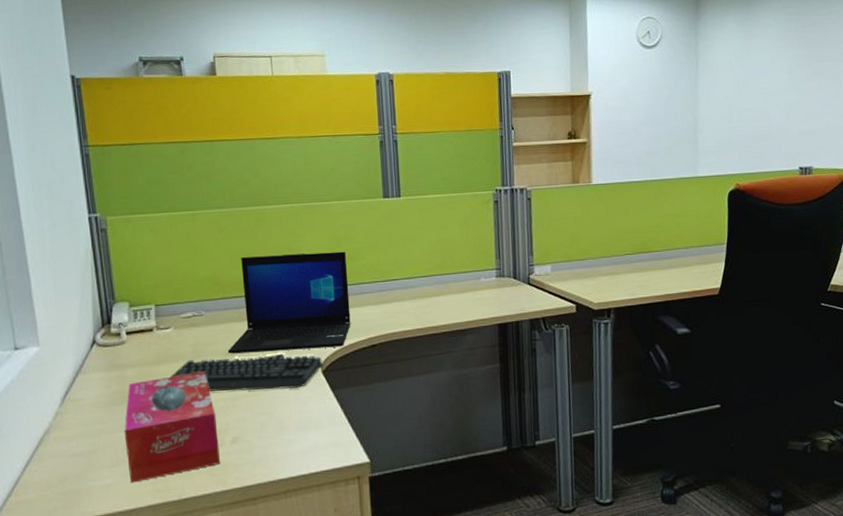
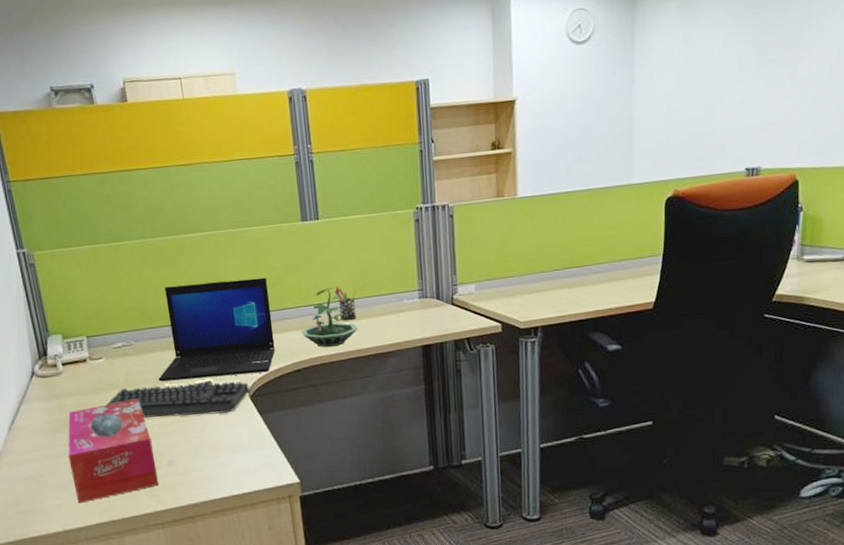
terrarium: none [379,263,436,324] -> present [301,287,359,348]
pen holder: none [413,262,436,297] -> present [334,286,357,320]

